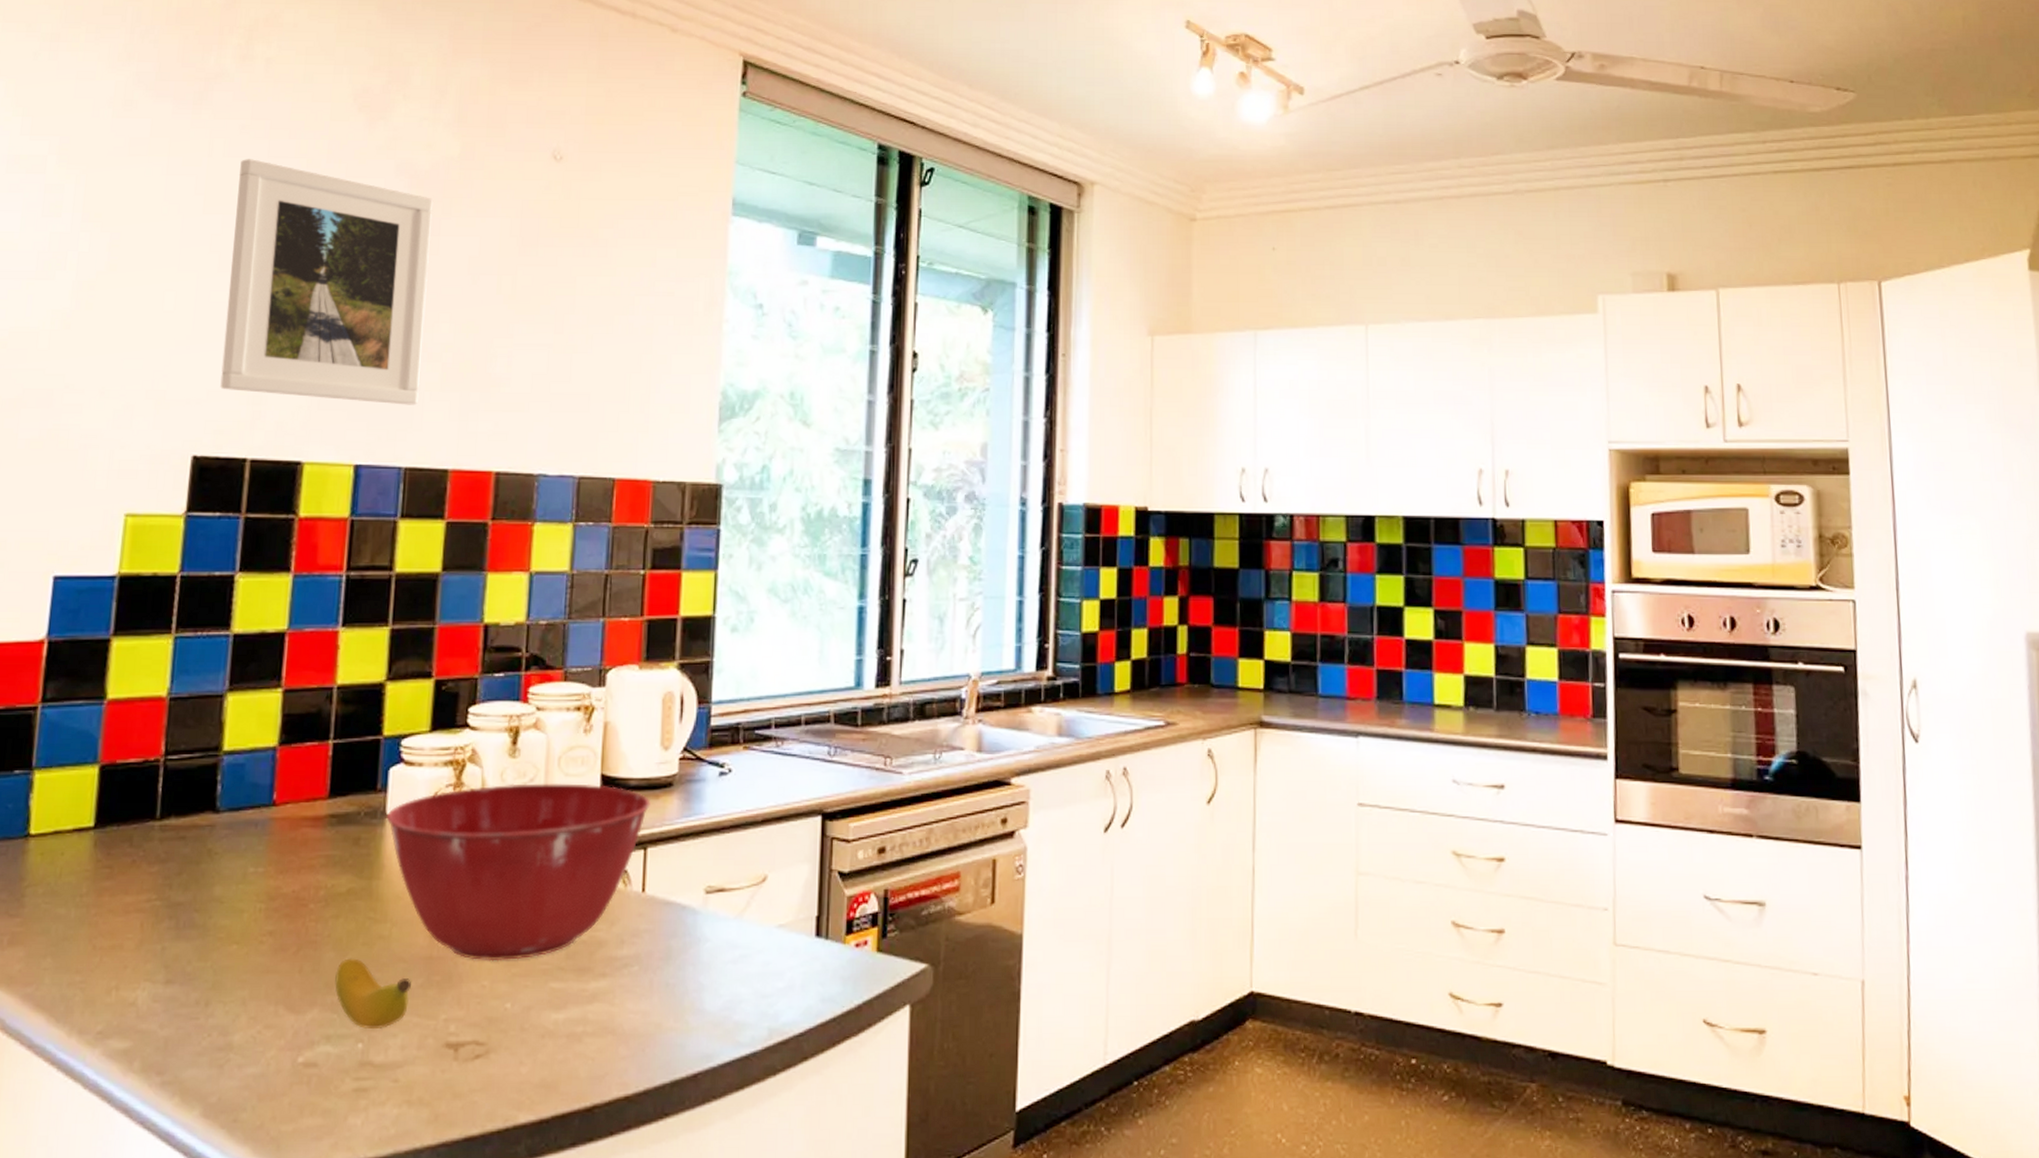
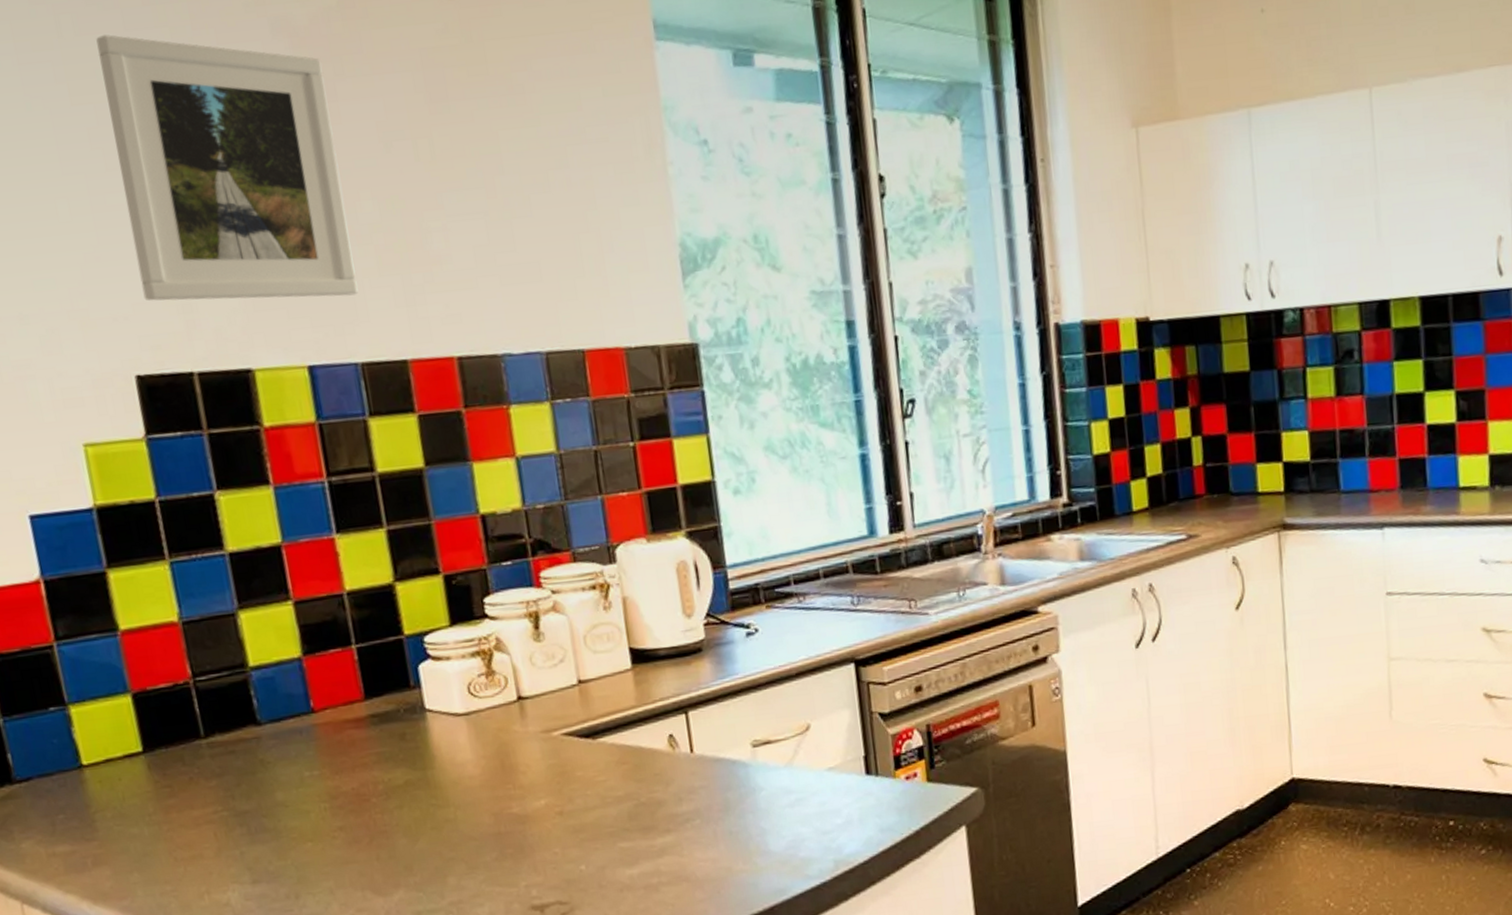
banana: present [335,958,411,1029] -> none [412,842,488,902]
mixing bowl: present [386,783,651,962] -> none [426,657,684,831]

